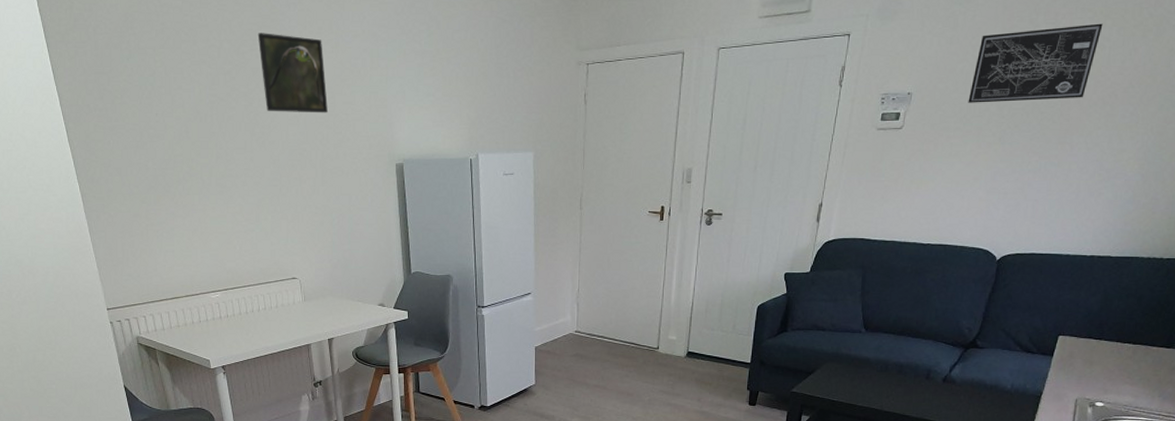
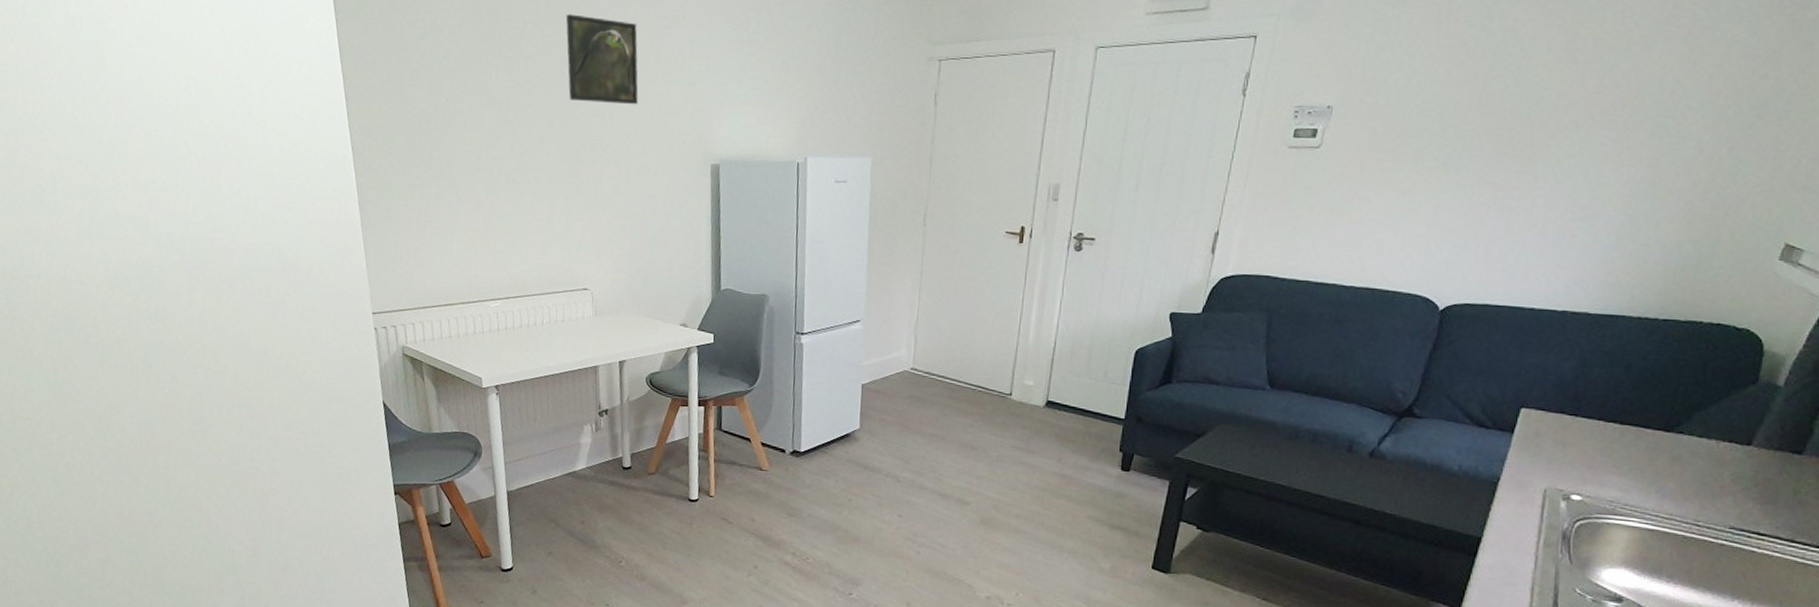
wall art: present [968,23,1103,103] -> none [1403,32,1575,122]

